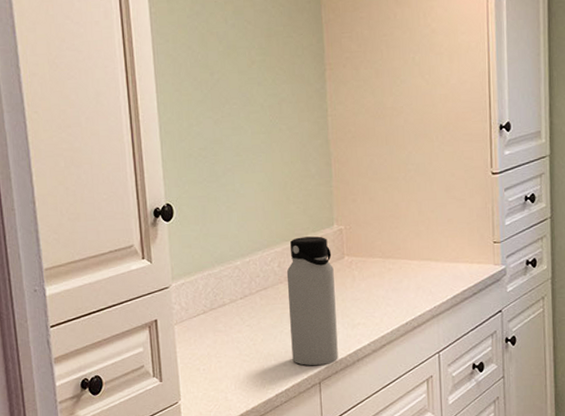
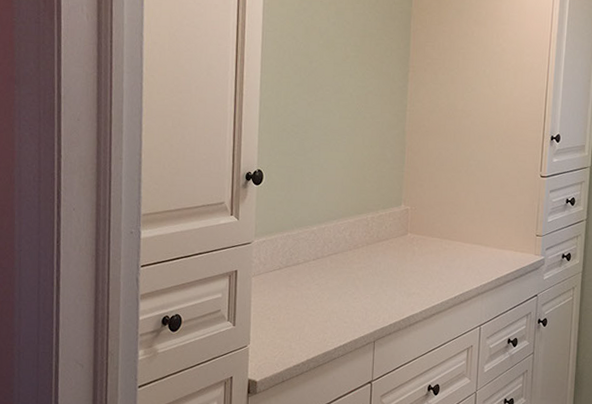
water bottle: present [286,236,338,365] -> none [352,212,397,326]

